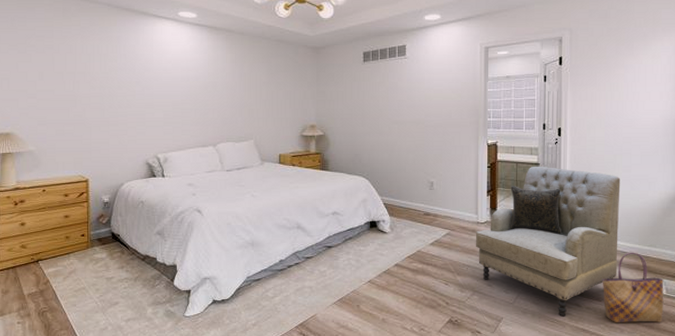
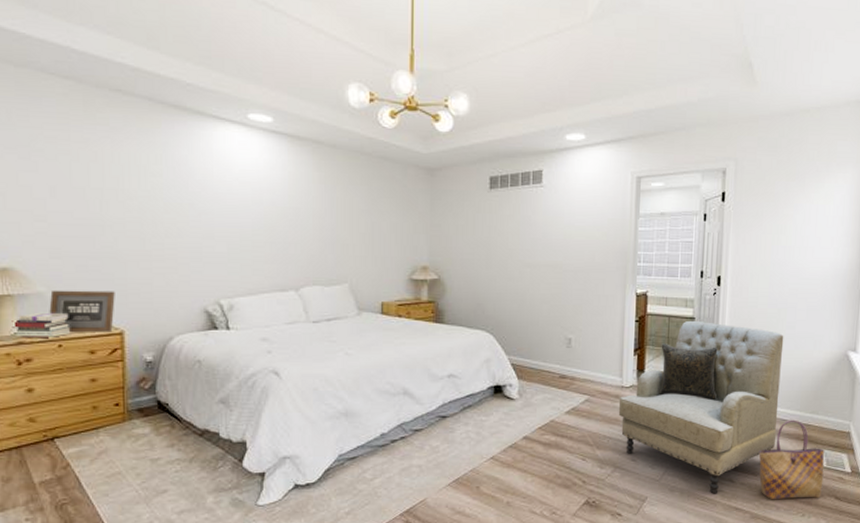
books: none [9,165,52,185] -> present [9,312,71,339]
picture frame: none [37,148,83,181] -> present [49,290,115,333]

